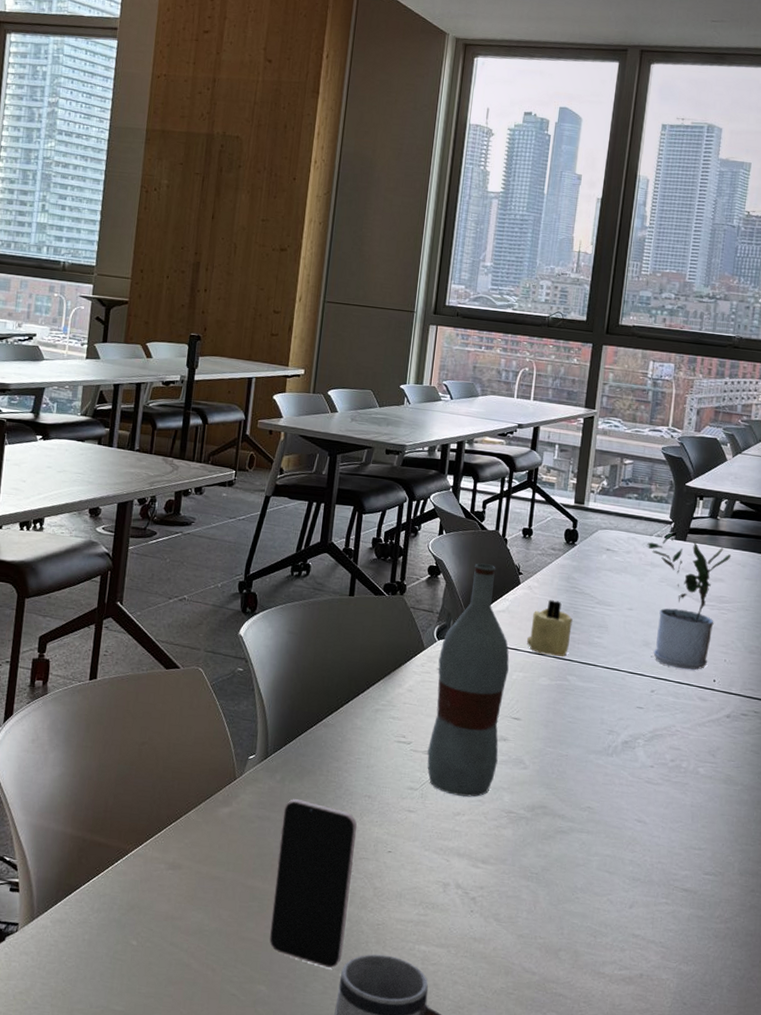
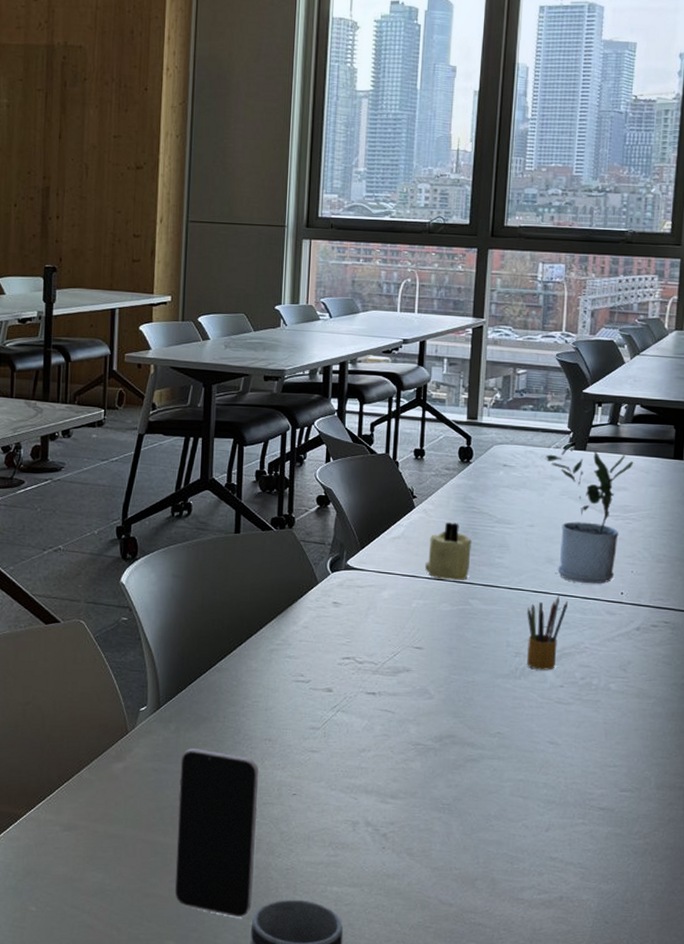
bottle: present [427,563,509,797] -> none [327,489,408,732]
pencil box: none [619,678,663,750] -> present [527,596,569,670]

